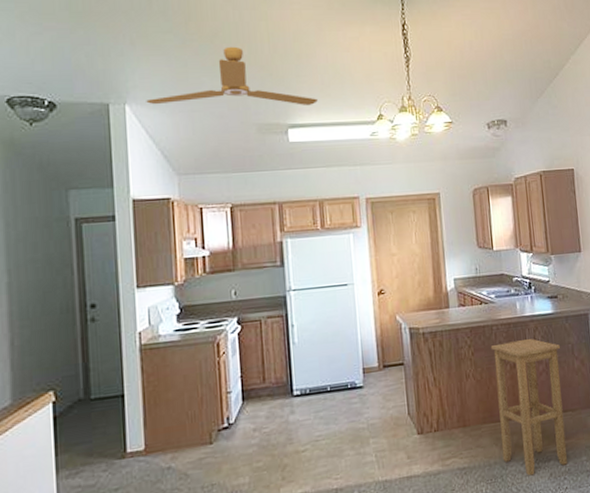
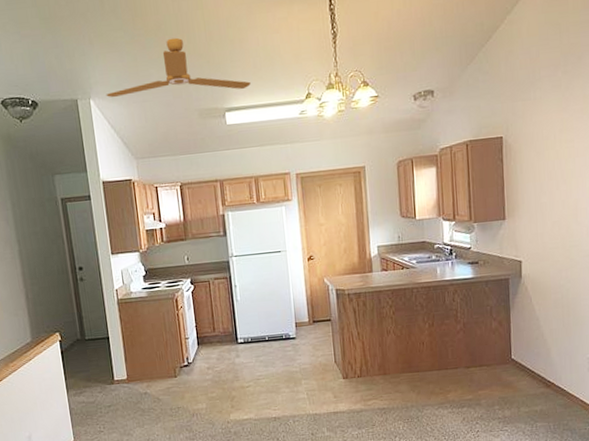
stool: present [490,338,567,476] -> none [410,300,480,419]

